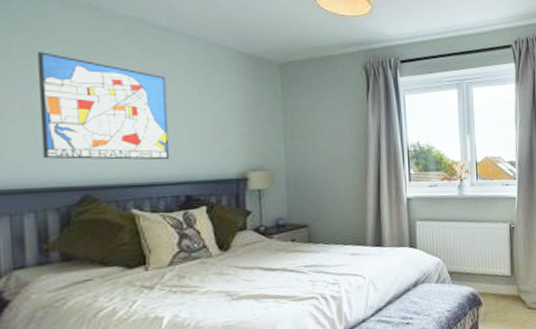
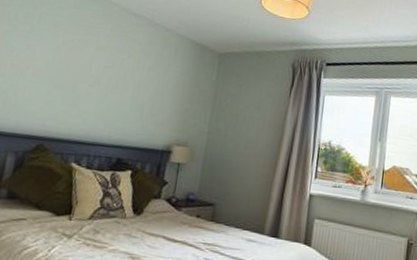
wall art: present [38,51,169,160] -> none [17,21,125,125]

